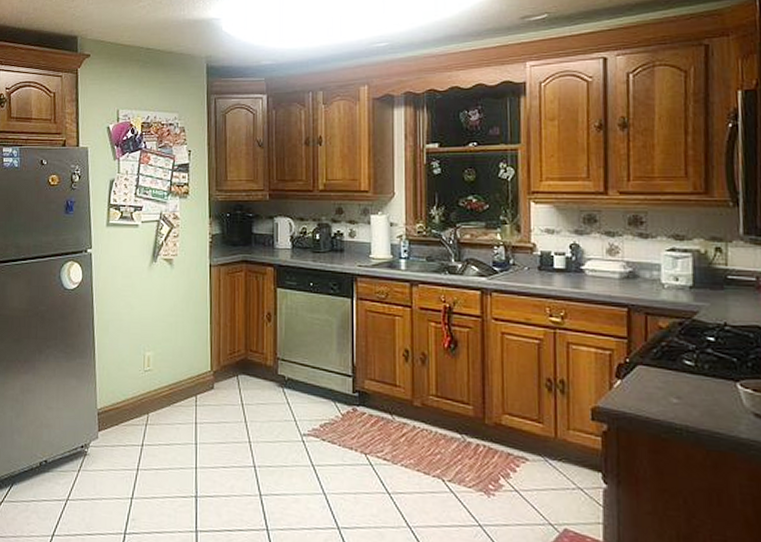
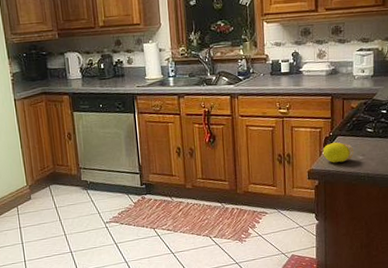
fruit: none [614,372,664,404] -> present [322,142,354,163]

